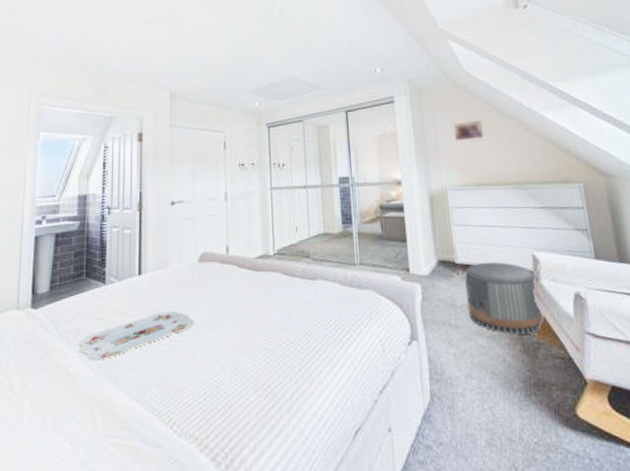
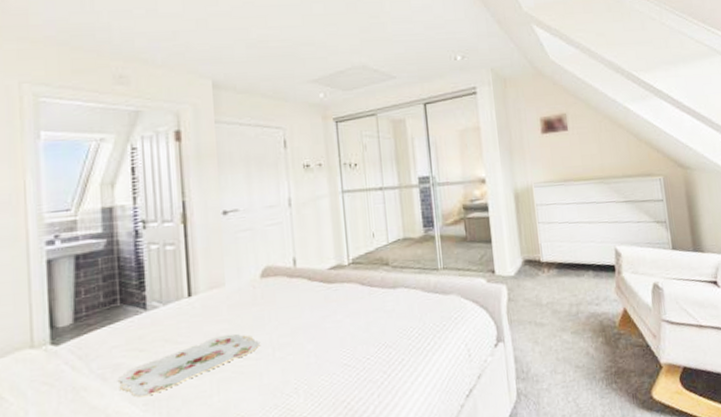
pouf: present [465,262,543,335] -> none [550,258,624,328]

